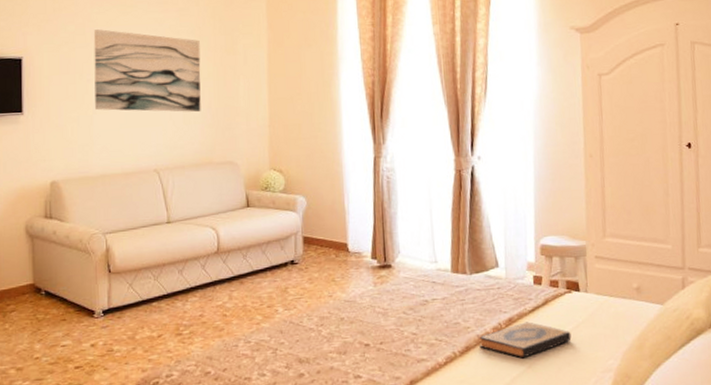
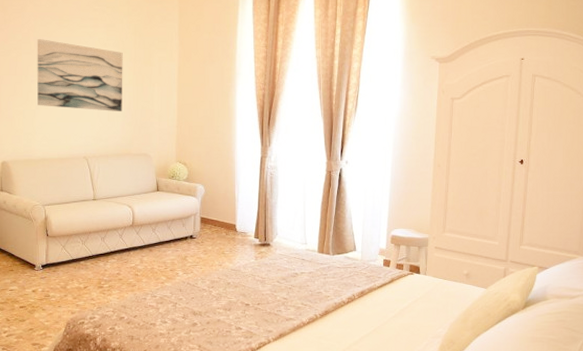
hardback book: present [479,322,572,359] -> none [336,295,410,323]

